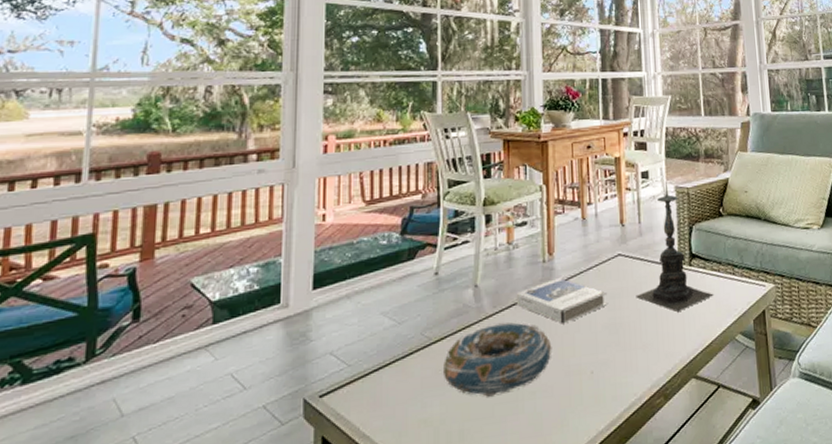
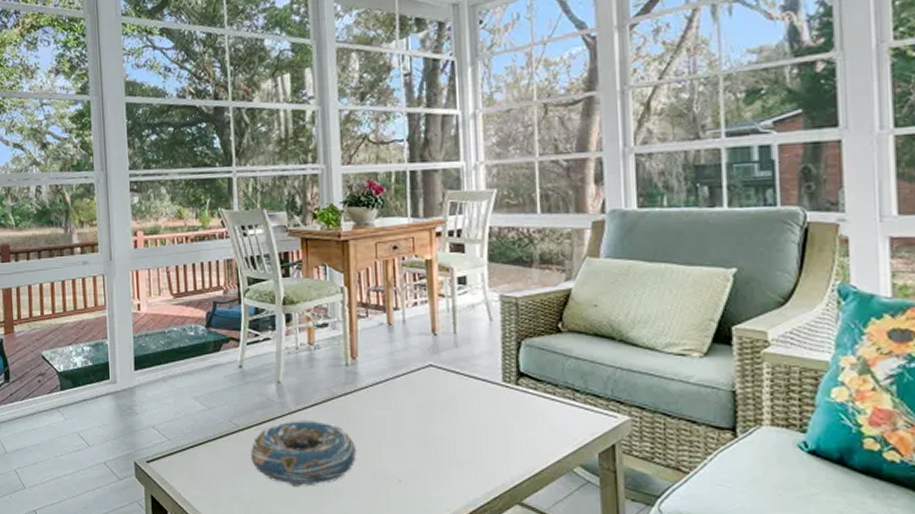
hardback book: present [516,278,607,324] -> none [318,383,417,429]
candle holder: present [636,181,714,313] -> none [450,288,546,434]

